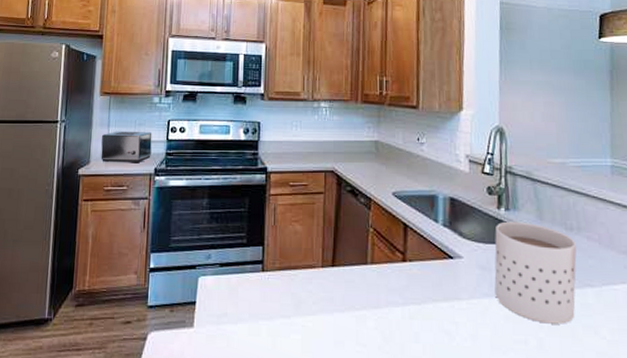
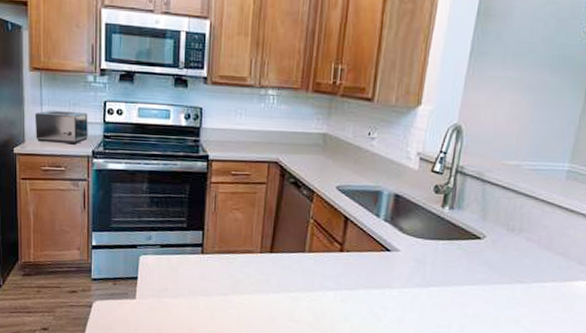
mug: present [494,221,577,324] -> none [426,219,516,314]

